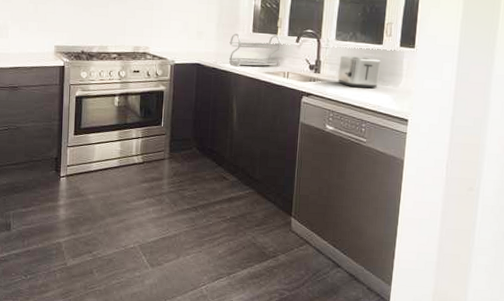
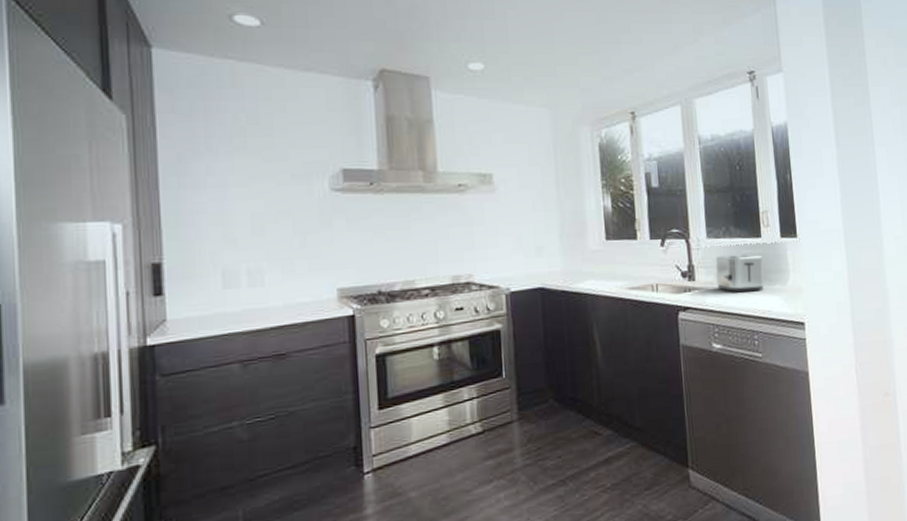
dish rack: present [228,33,282,68] -> none [578,240,647,286]

